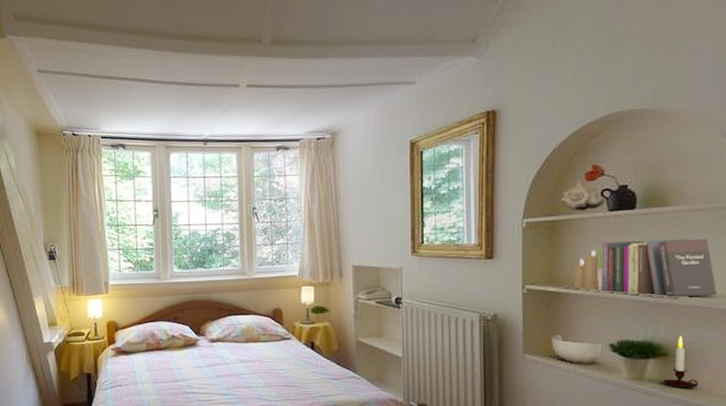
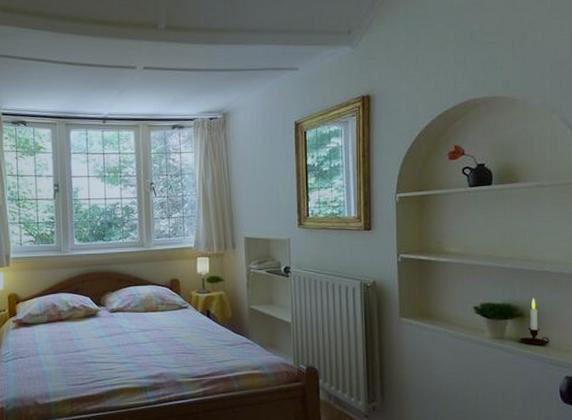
bowl: present [550,335,603,364] -> none [423,299,469,326]
seashell: present [561,180,606,211] -> none [428,158,466,187]
candle: present [573,250,600,290] -> none [440,222,463,258]
books: present [597,238,717,298] -> none [460,211,561,264]

